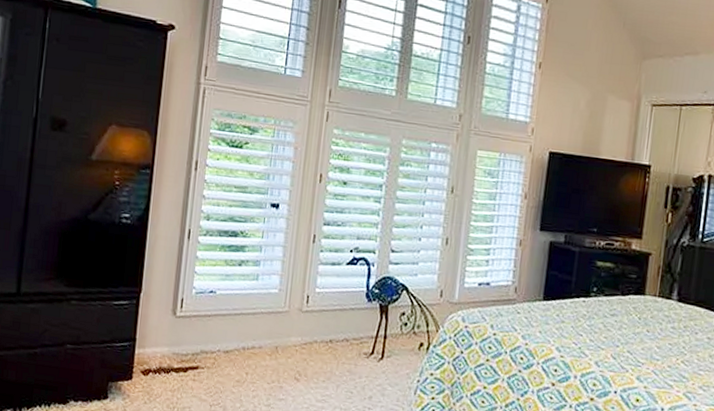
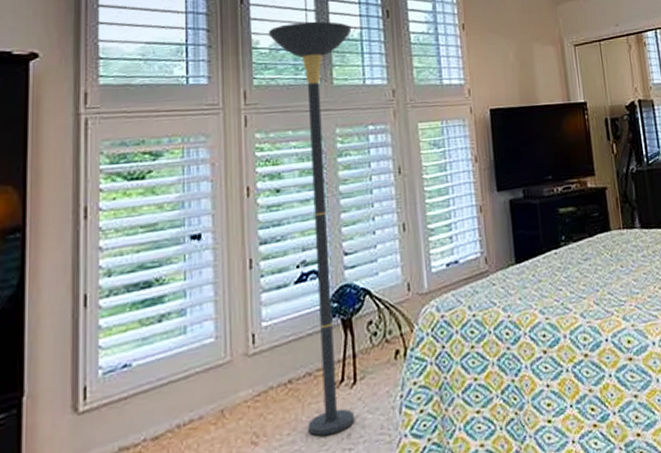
floor lamp: none [338,34,433,393] -> present [268,21,354,437]

